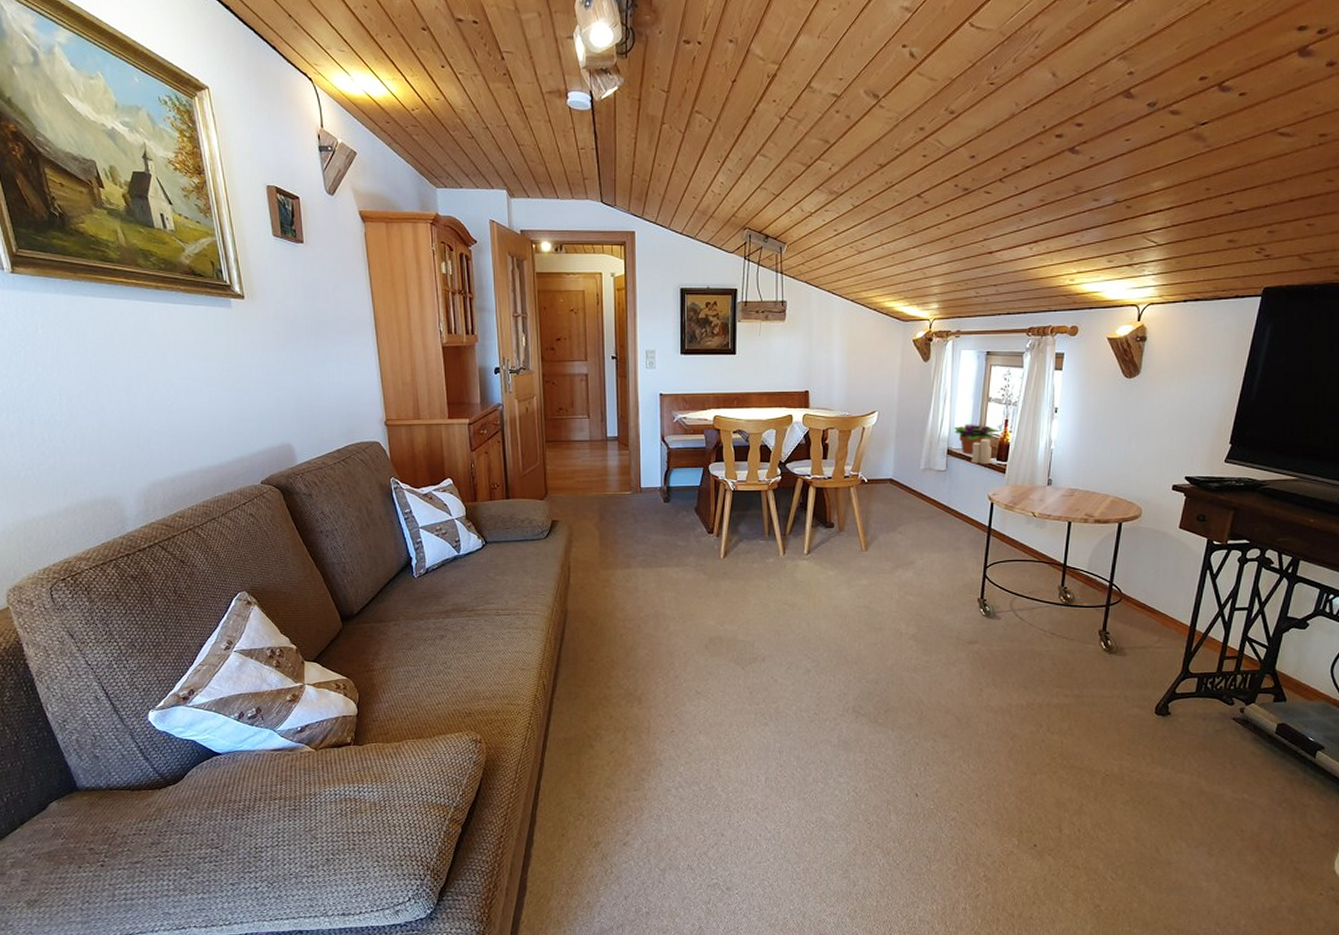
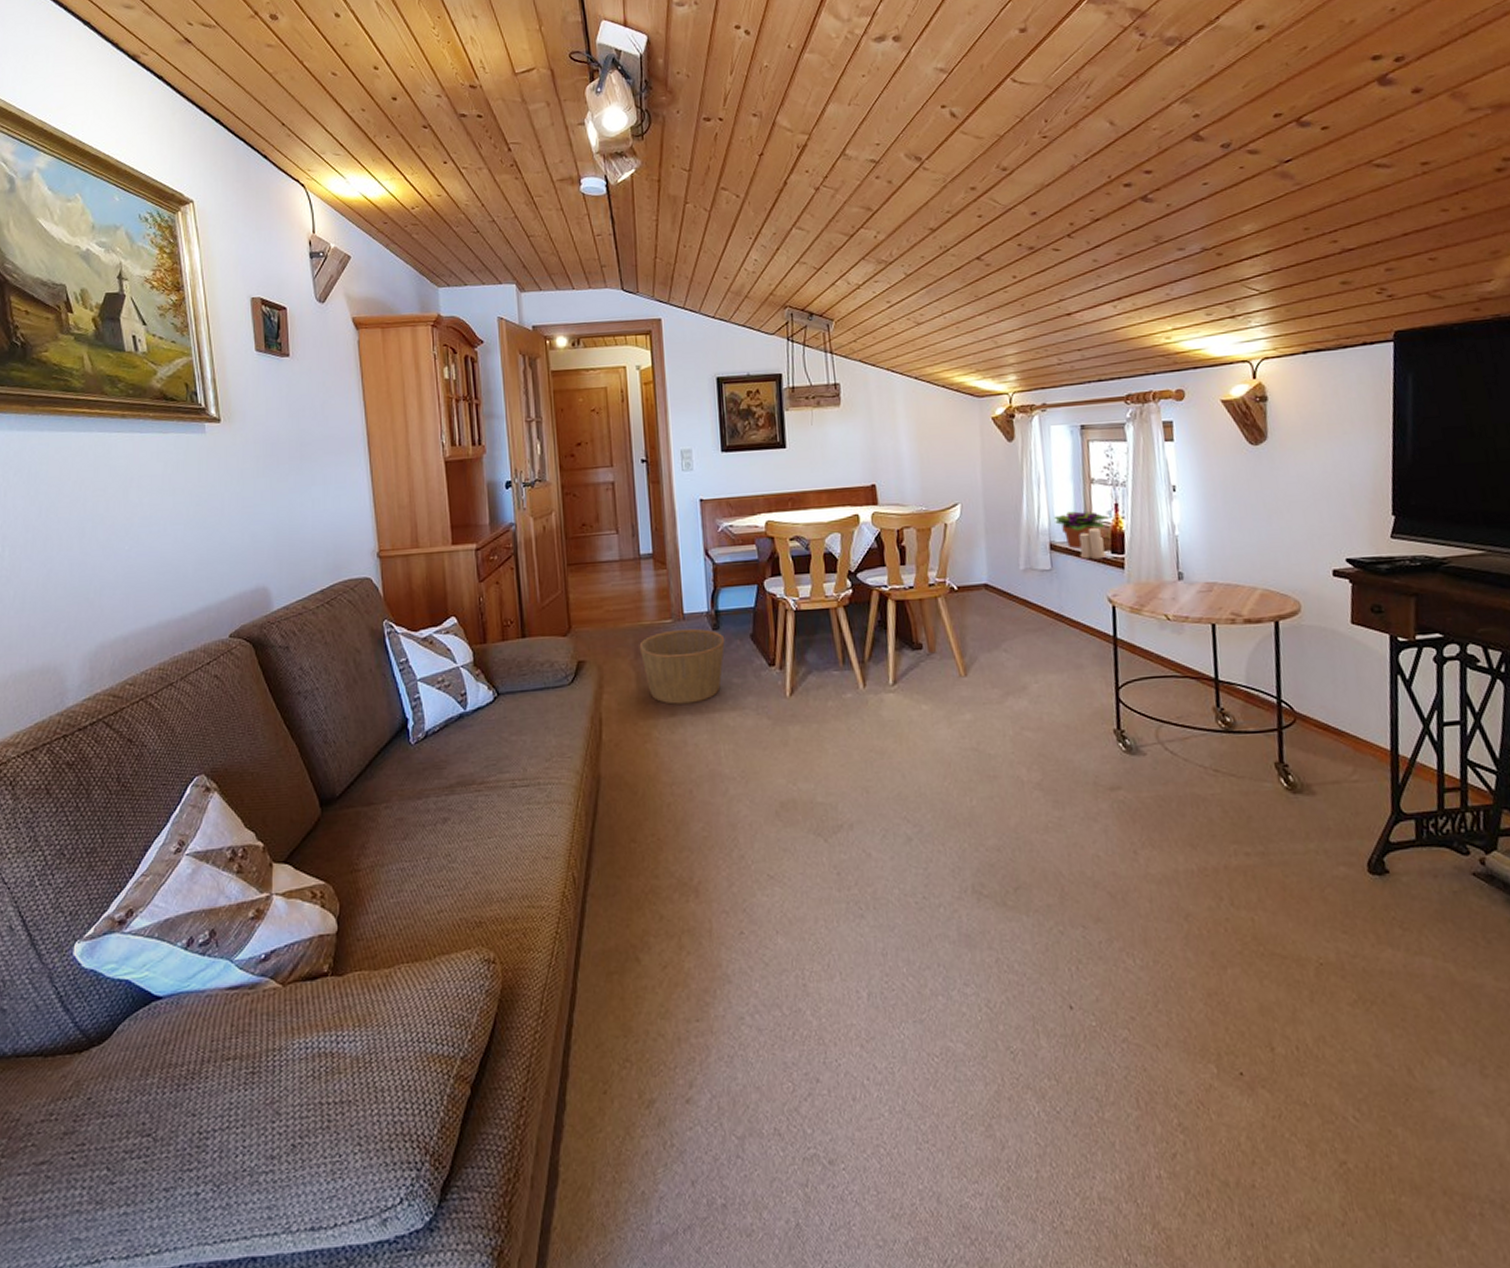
basket: none [603,500,674,559] -> present [639,628,725,705]

